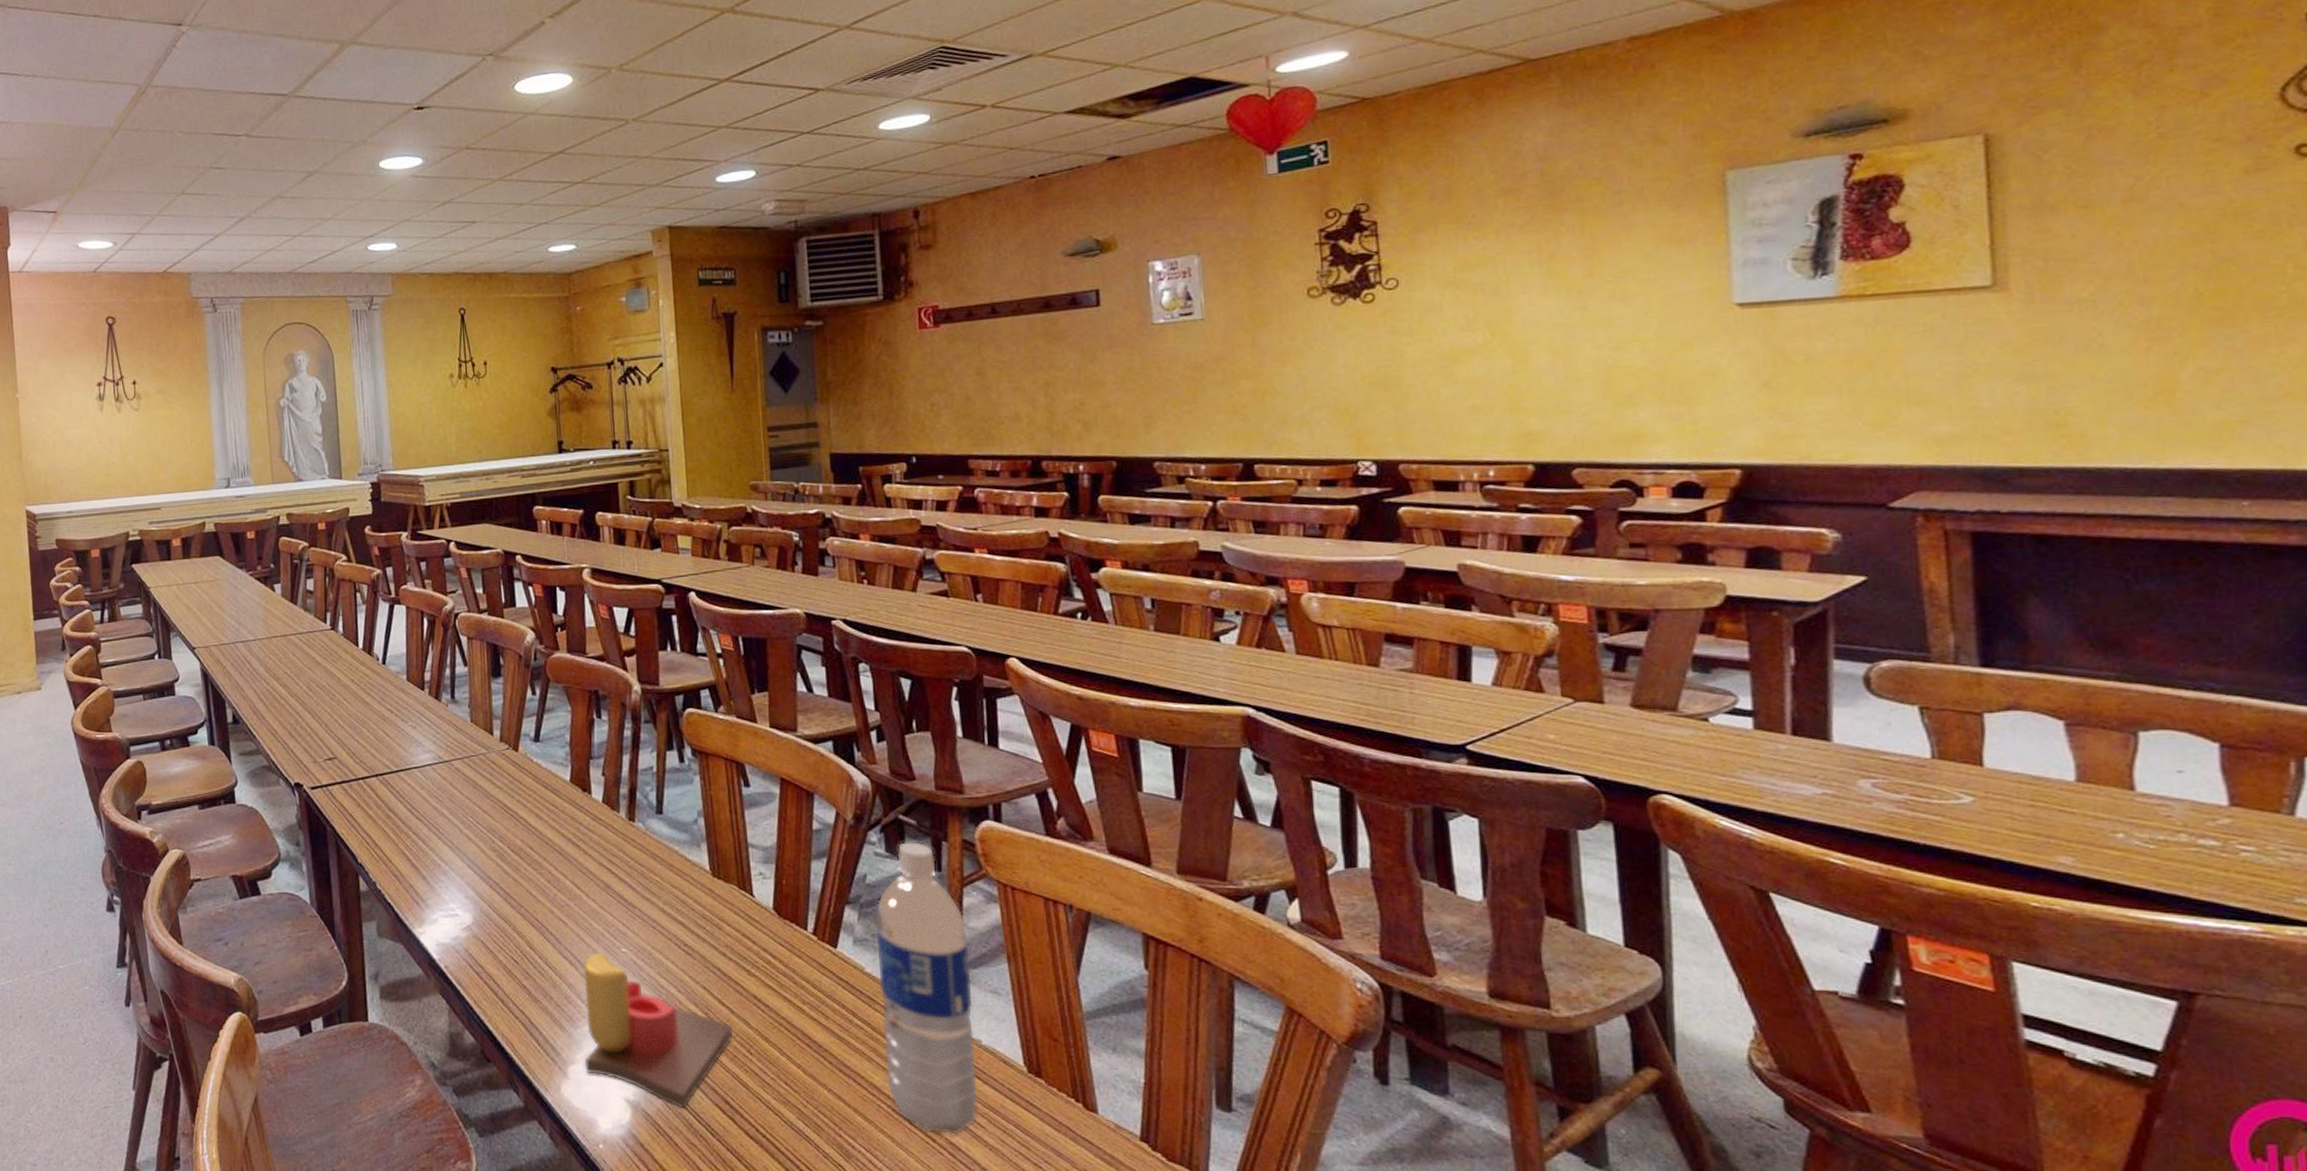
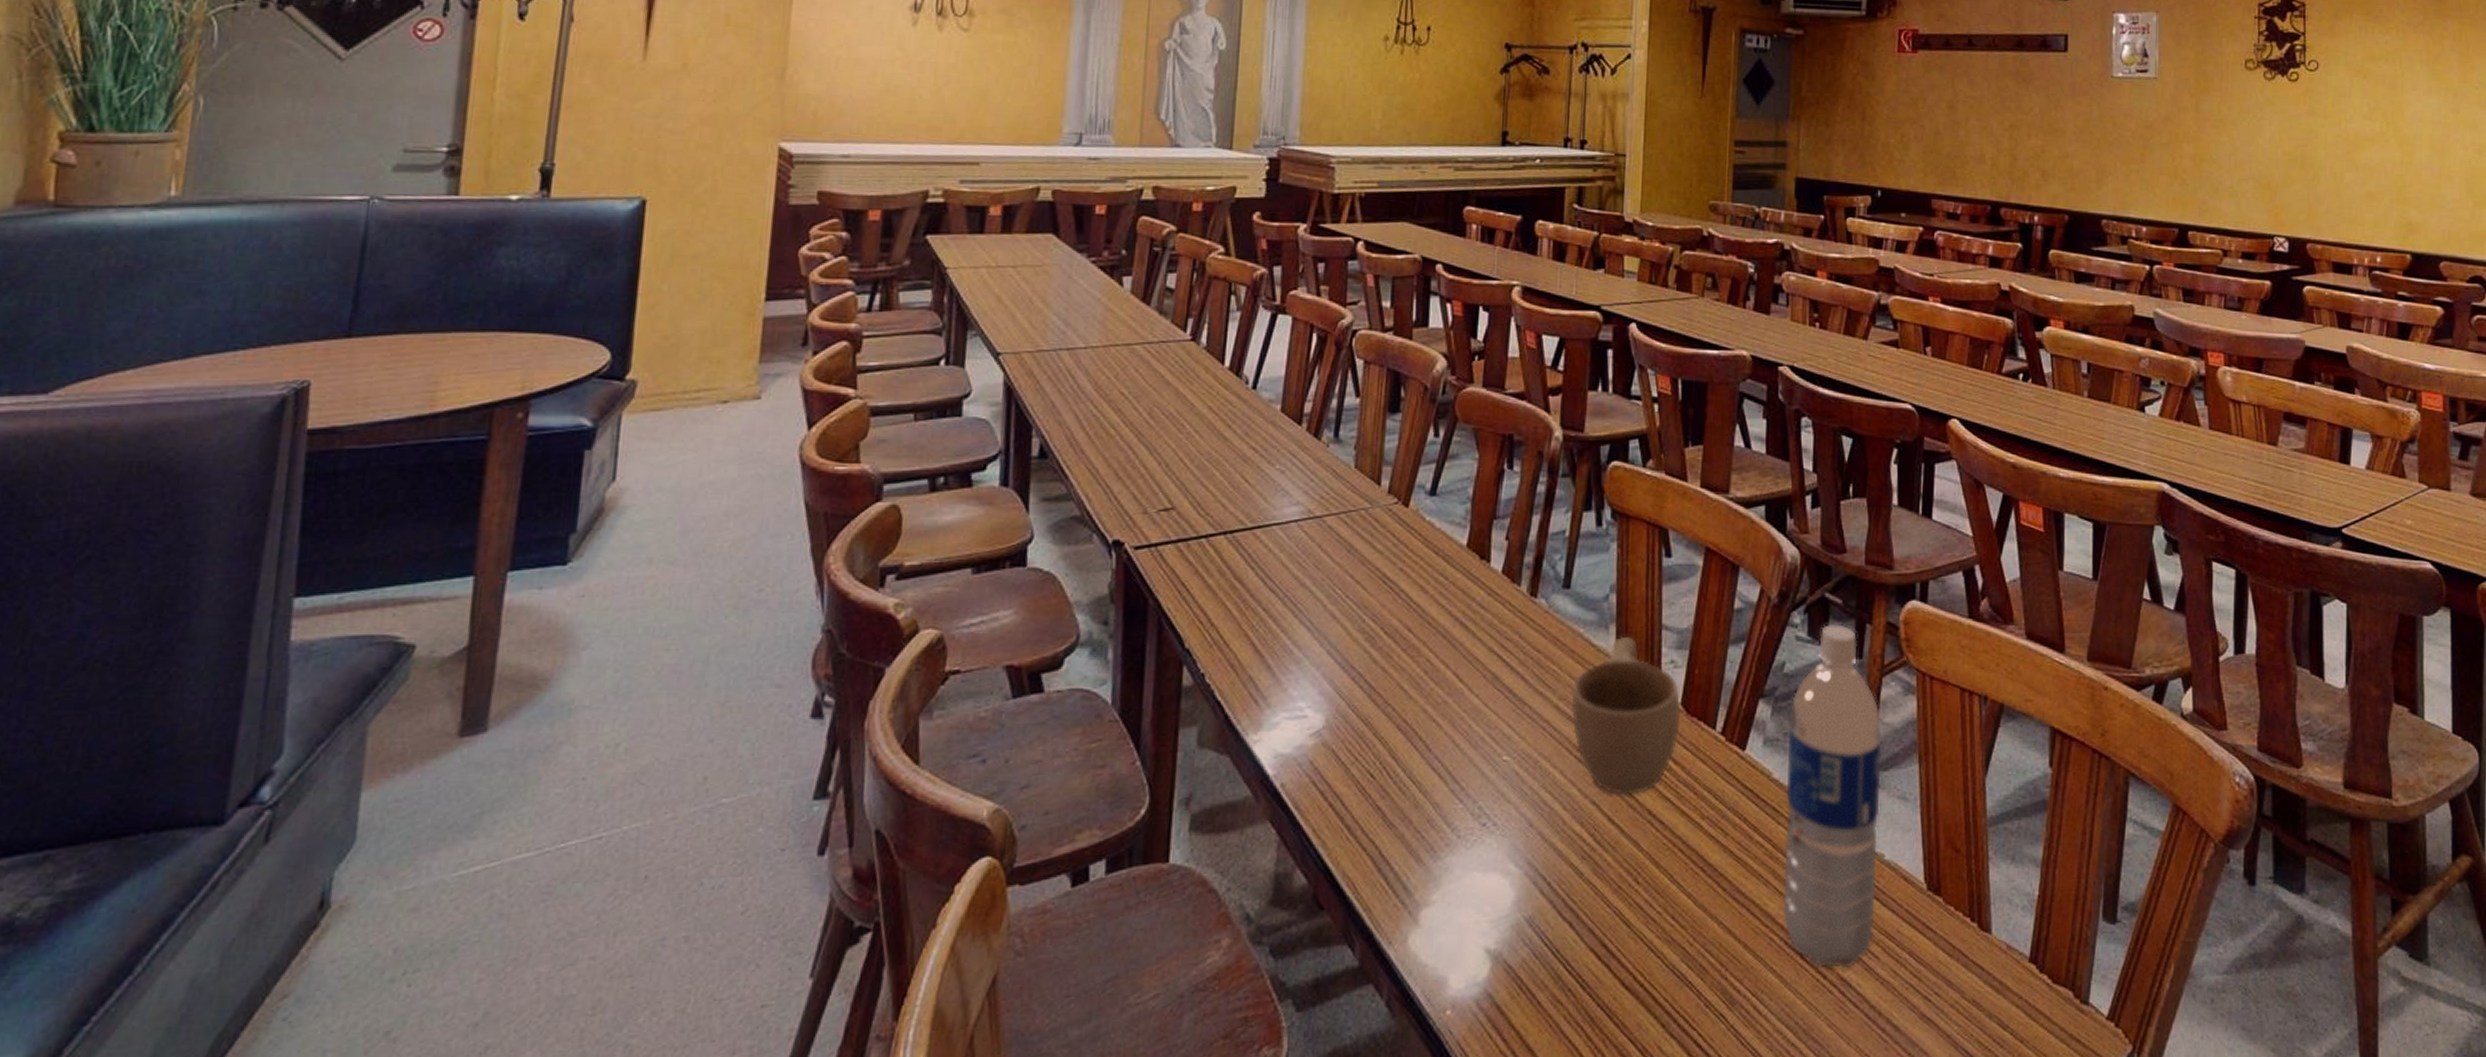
candle: present [583,952,734,1109] -> none [1441,761,1622,957]
cup: none [674,852,774,983] -> present [1571,636,1681,796]

